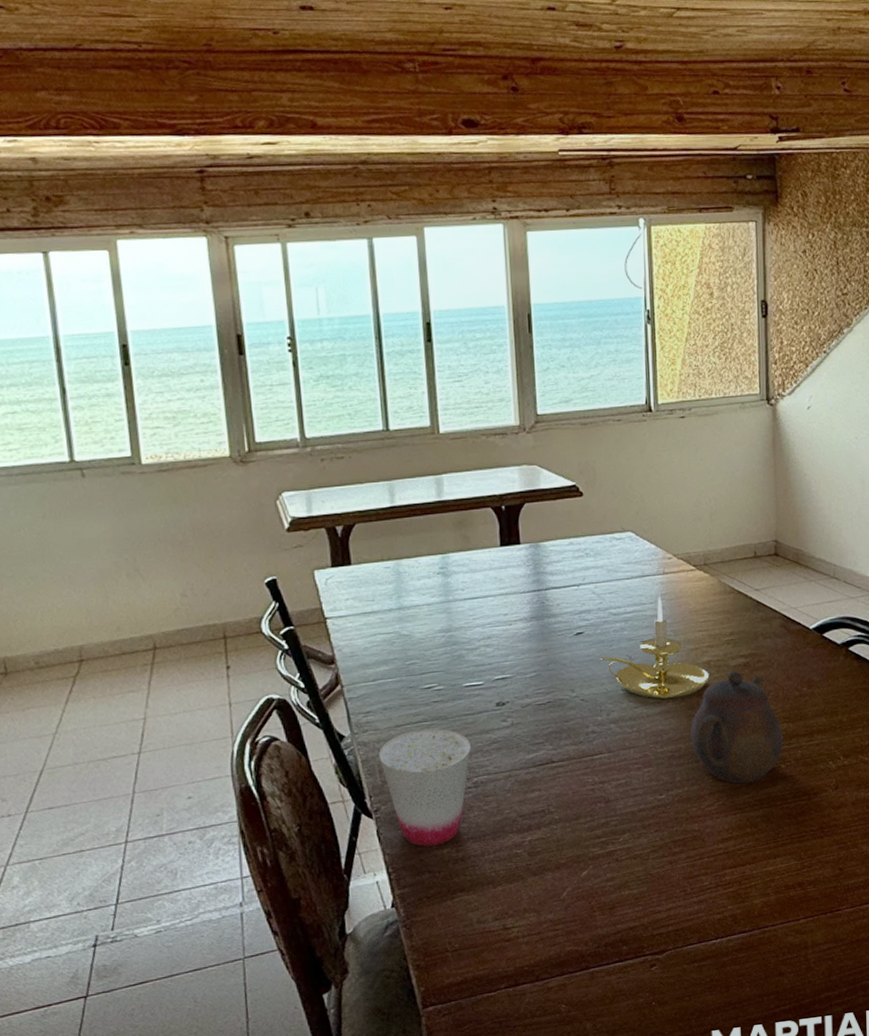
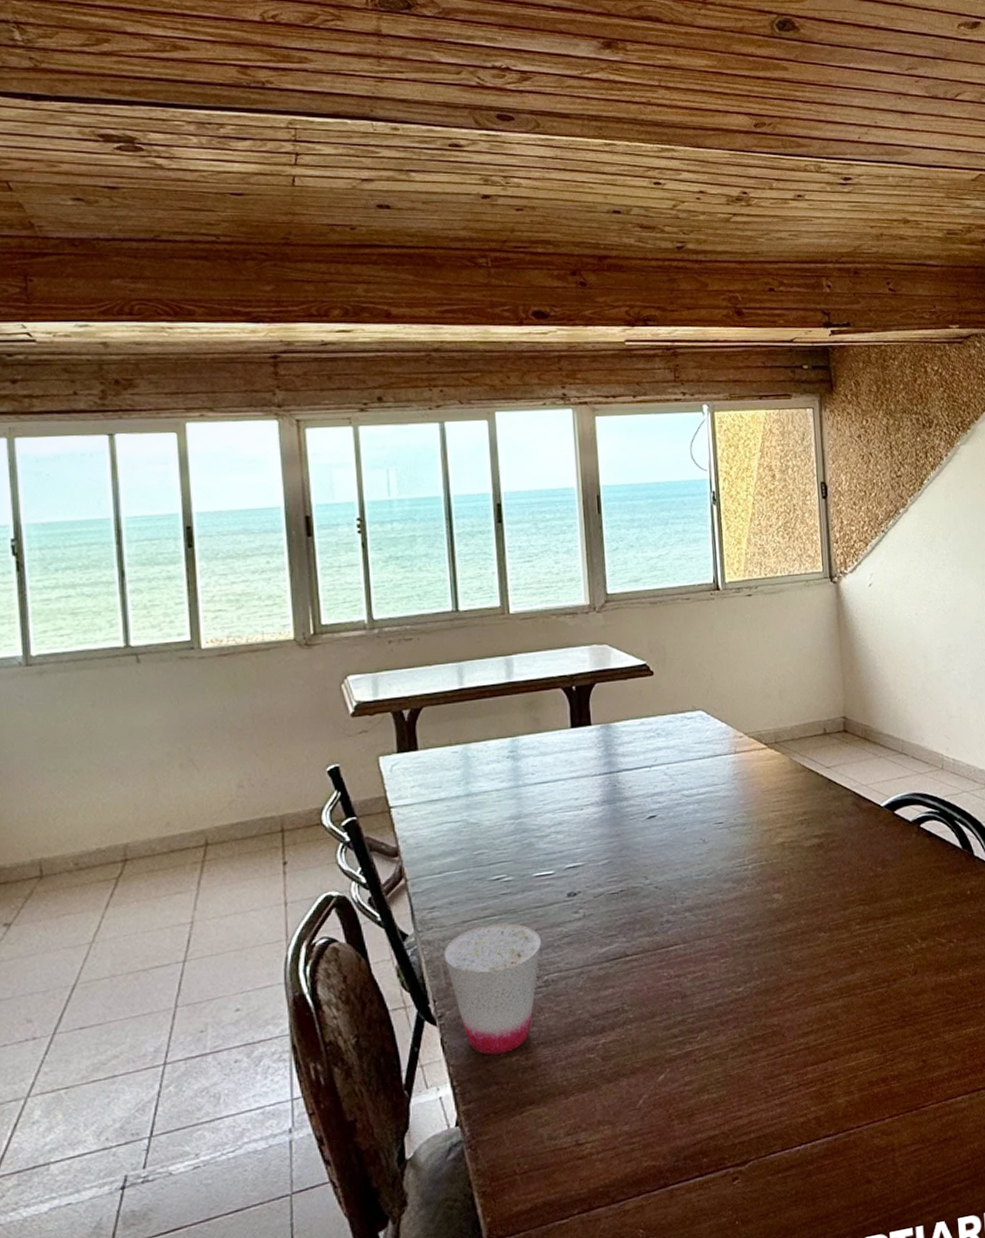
candle holder: present [600,596,710,700] -> none [673,776,784,884]
teapot: present [691,670,784,784] -> none [767,851,861,972]

